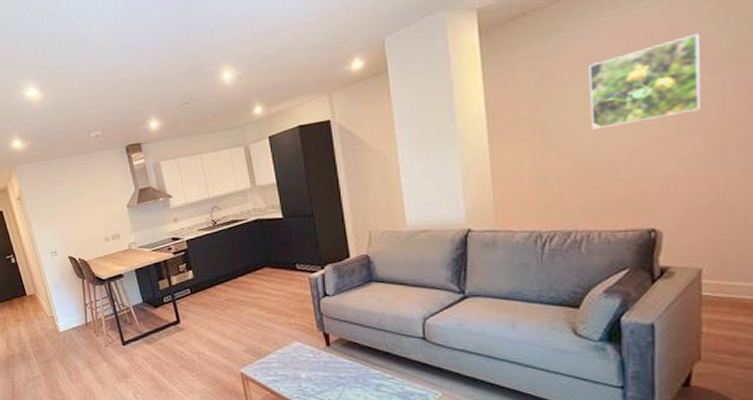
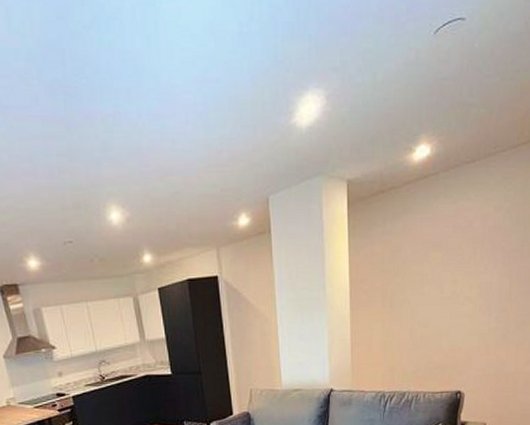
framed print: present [589,33,702,130] -> none [425,228,501,305]

